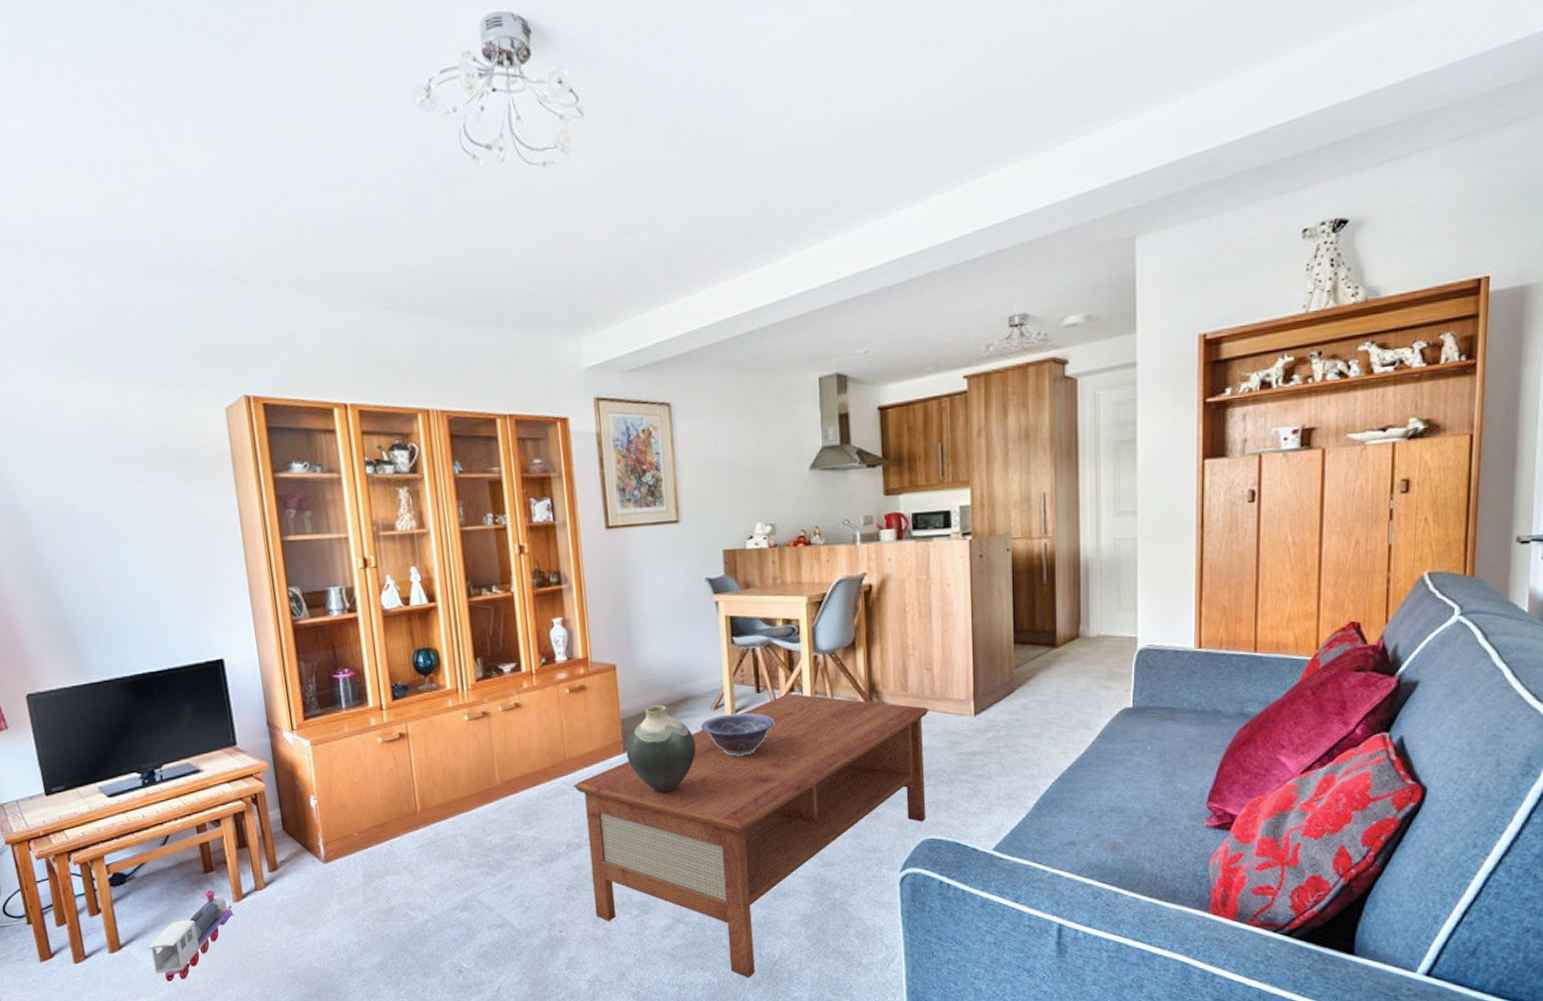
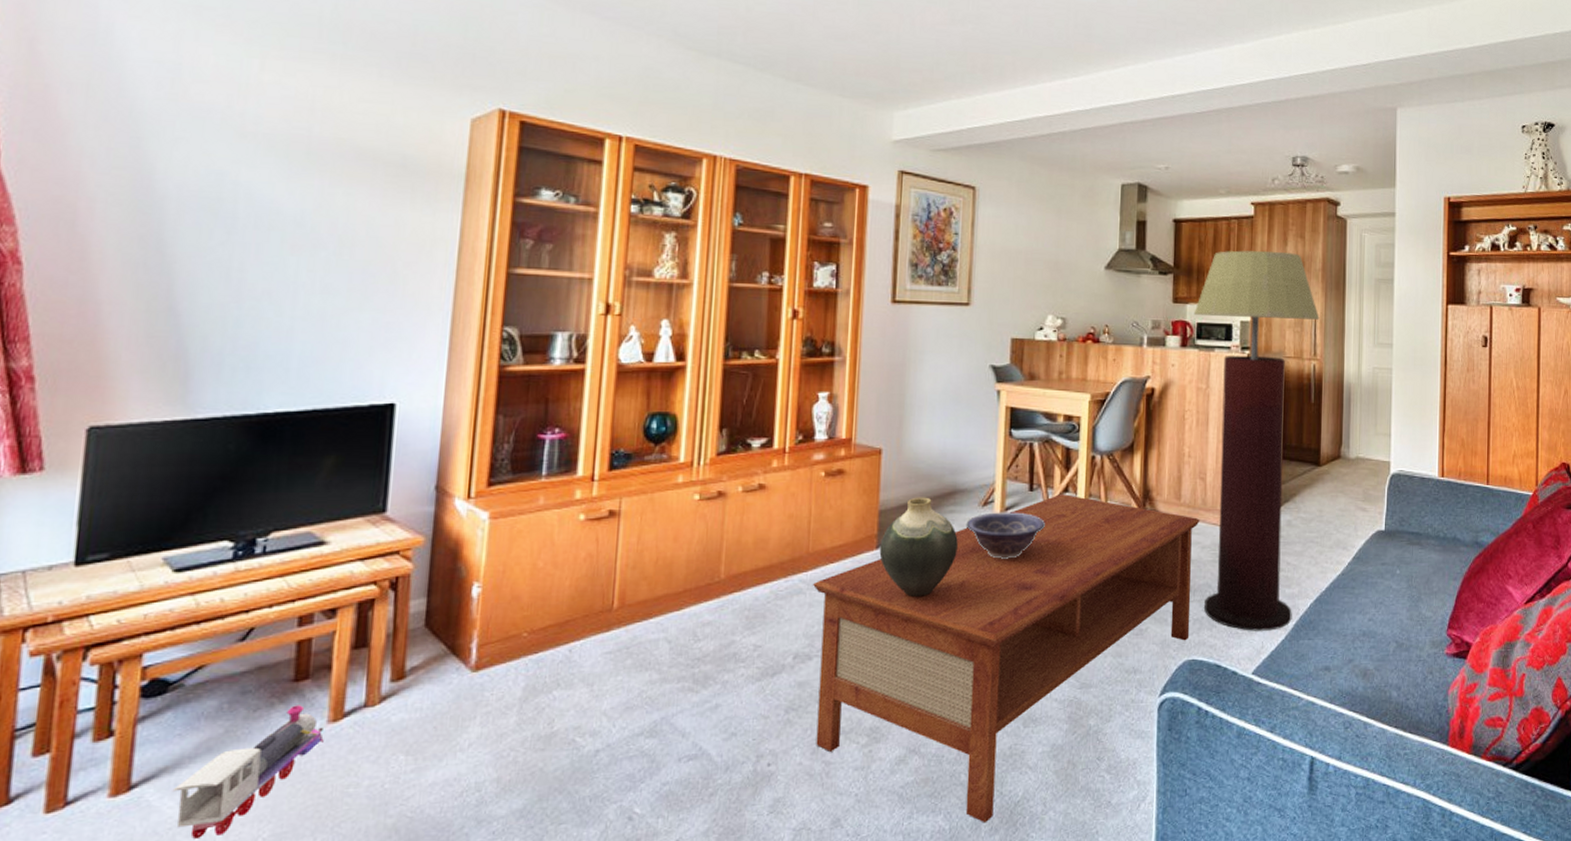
floor lamp: none [907,425,1049,811] -> present [1193,250,1320,631]

